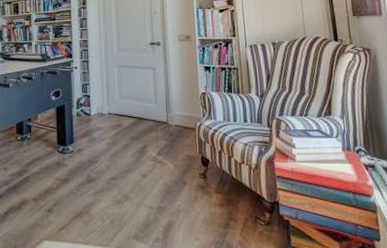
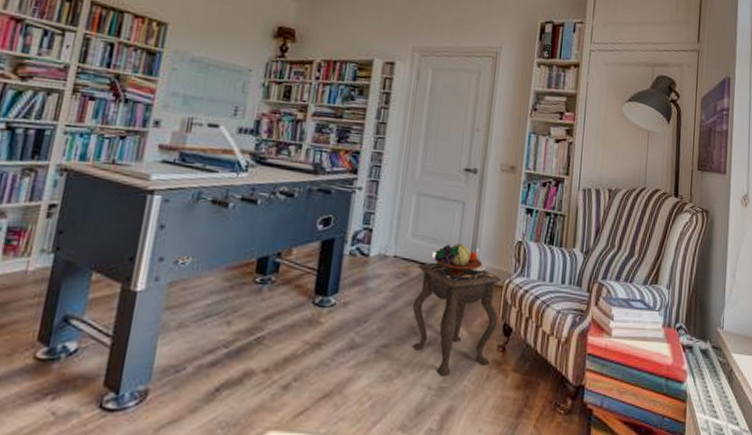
side table: none [127,99,197,199] -> present [411,244,501,377]

